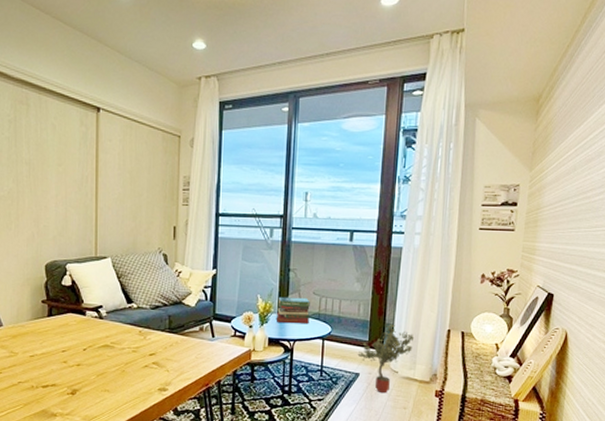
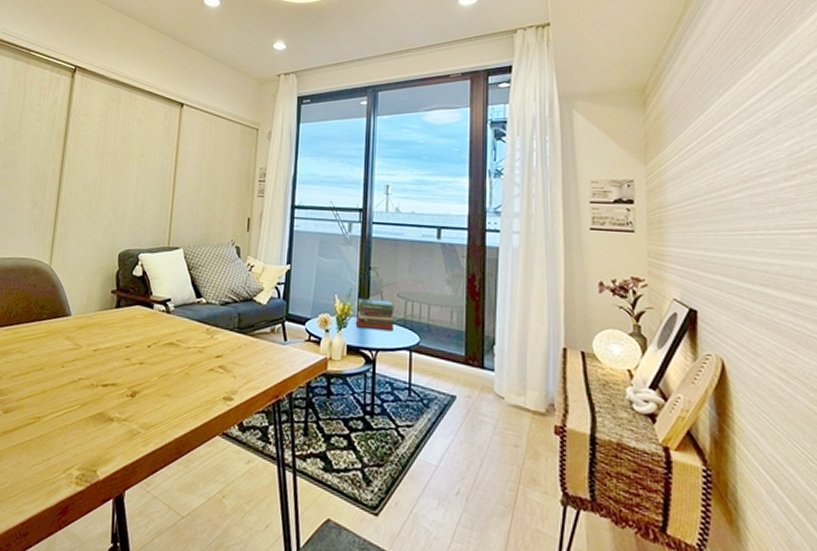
potted tree: present [357,324,415,394] -> none [452,336,522,425]

